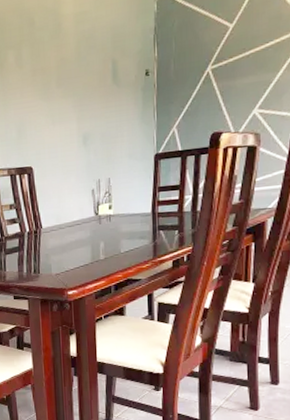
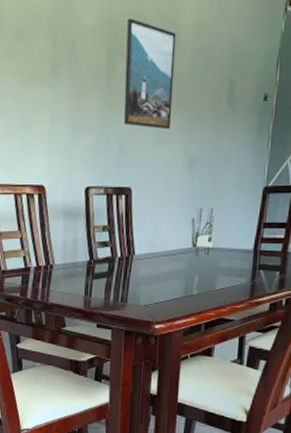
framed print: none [13,13,63,111] -> present [124,18,176,130]

